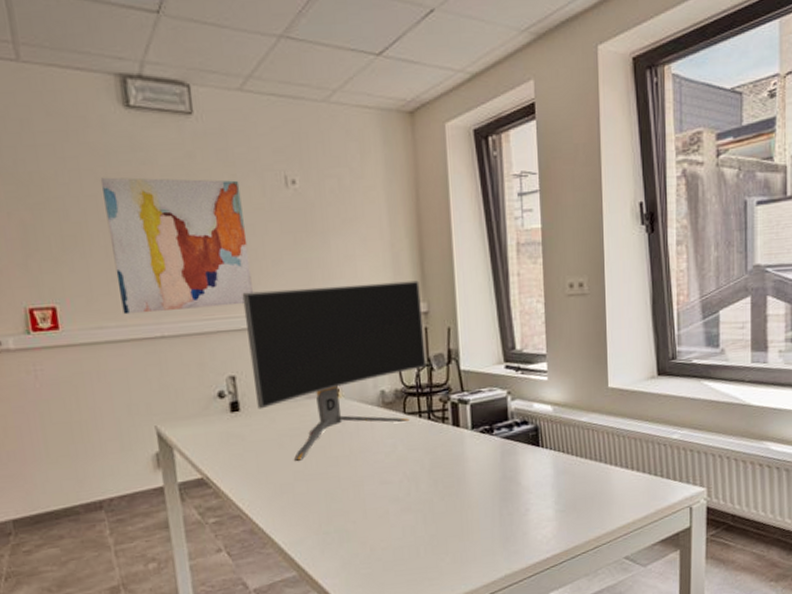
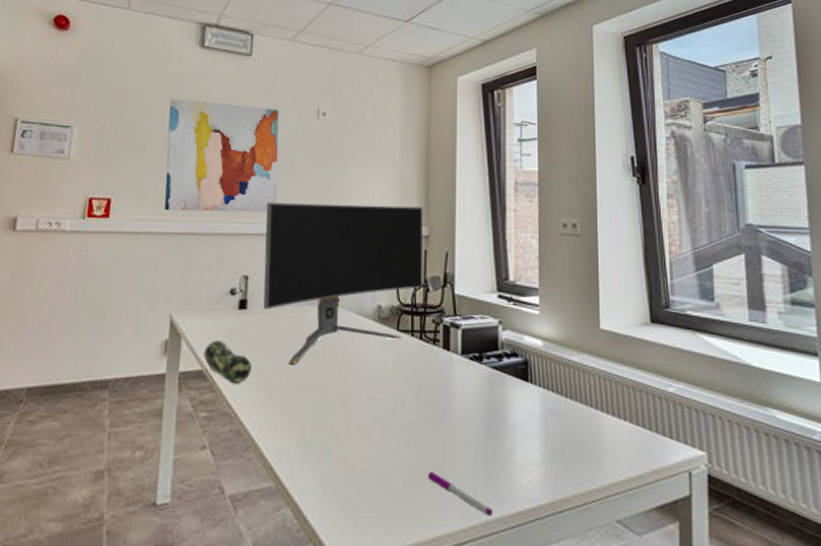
pencil case: none [201,446,256,488] -> present [204,340,252,384]
pen: none [448,540,512,571] -> present [428,472,494,517]

